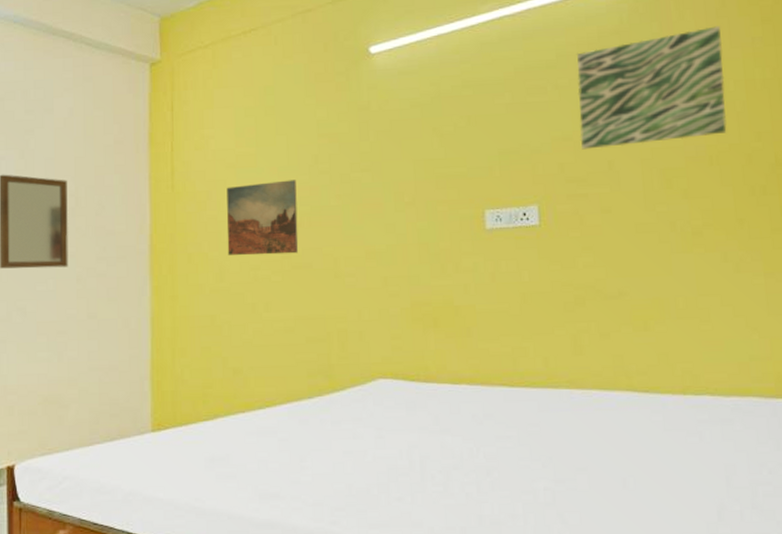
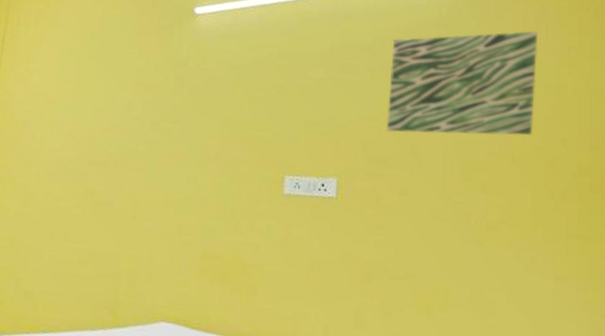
wall art: present [226,180,299,256] -> none [35,119,109,191]

